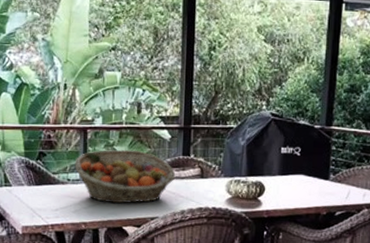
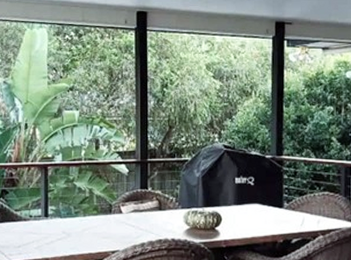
fruit basket: present [75,149,175,204] -> none [36,185,134,238]

